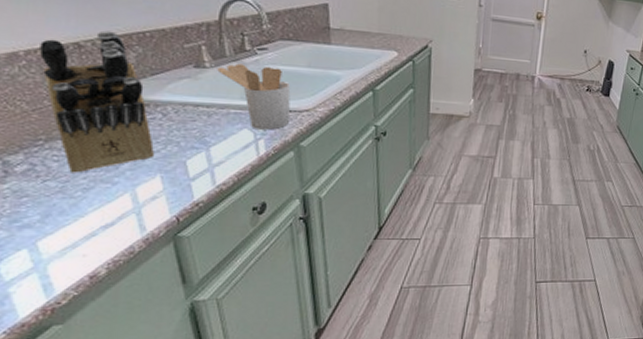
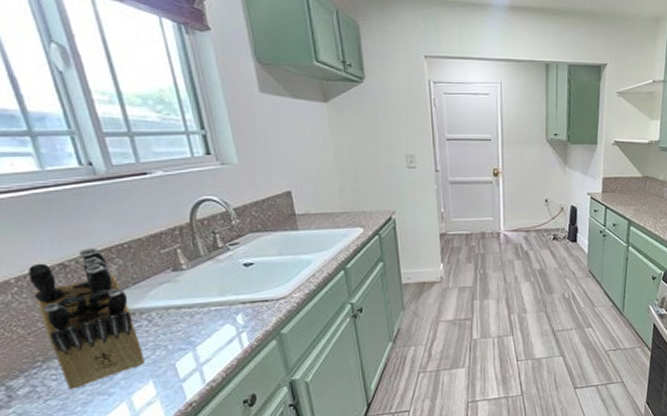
utensil holder: present [217,63,291,130] -> none [194,260,268,323]

